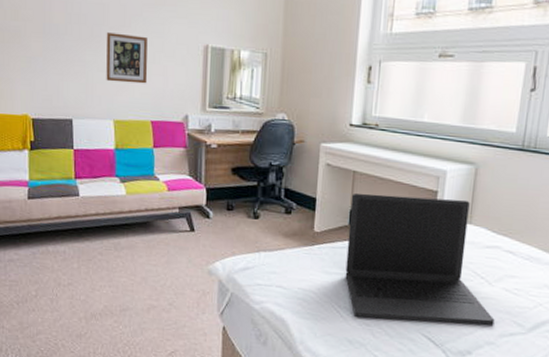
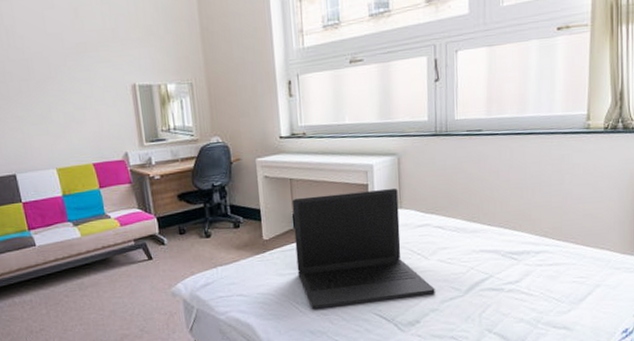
picture frame: present [106,32,148,84] -> none [34,84,83,133]

